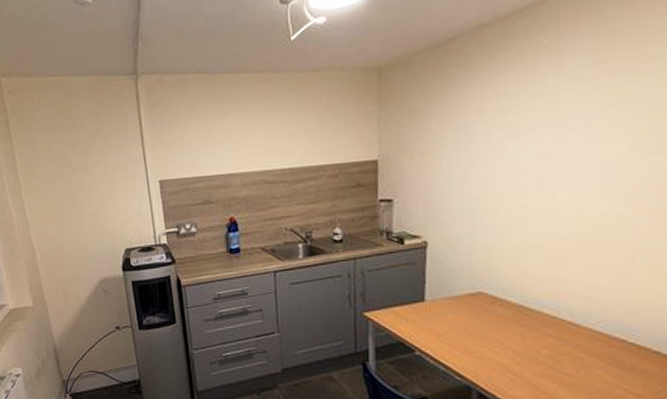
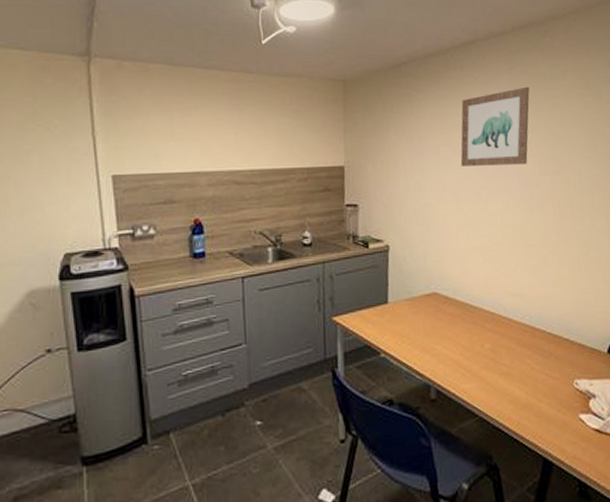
wall art: none [519,46,623,152] -> present [460,86,530,166]

